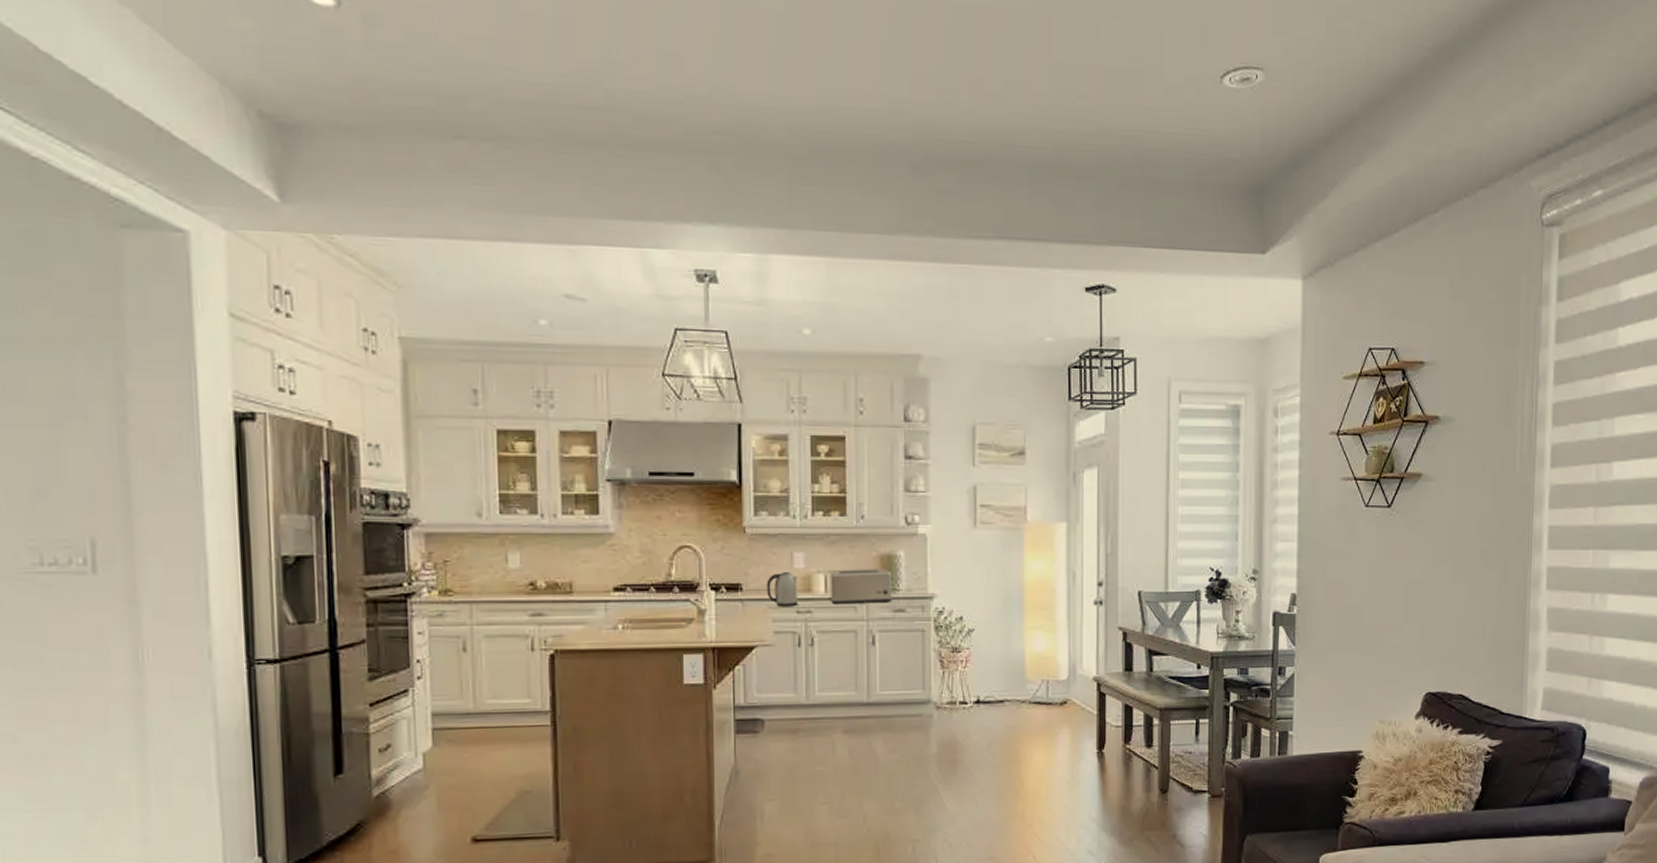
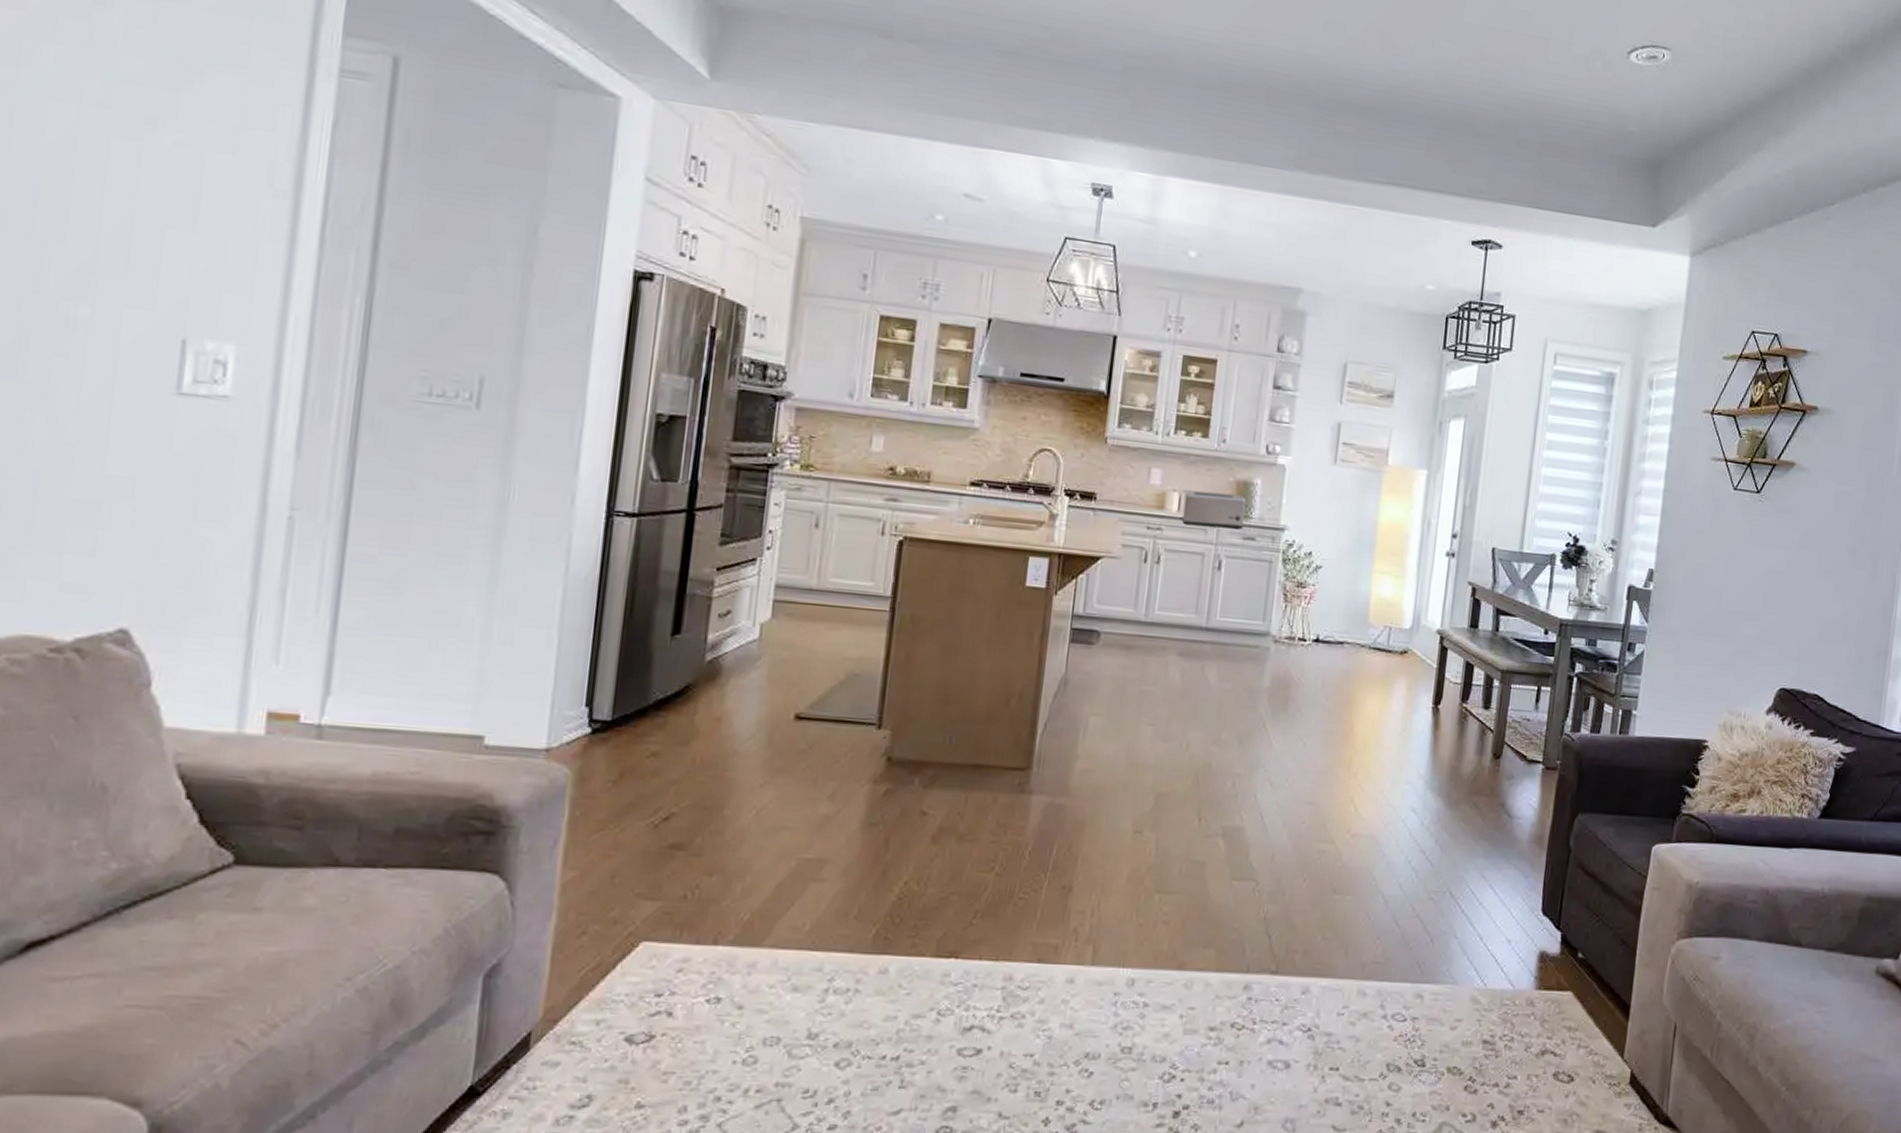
kettle: present [767,571,798,607] -> none [1120,485,1152,522]

